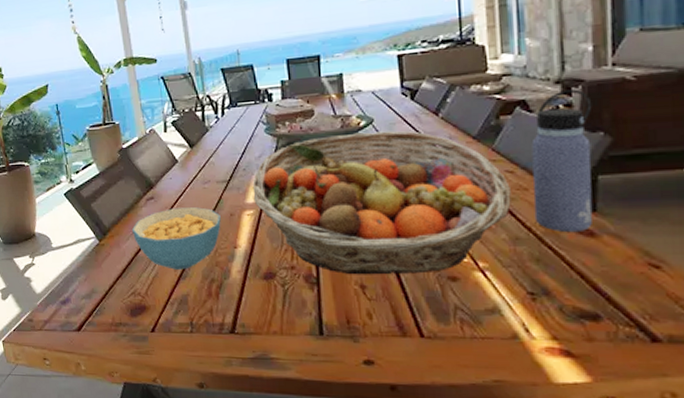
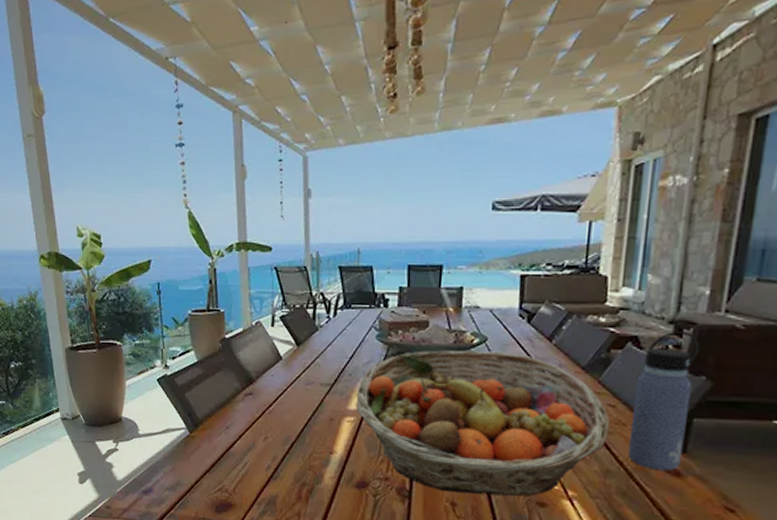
cereal bowl: present [132,207,221,270] -> none [226,406,320,471]

